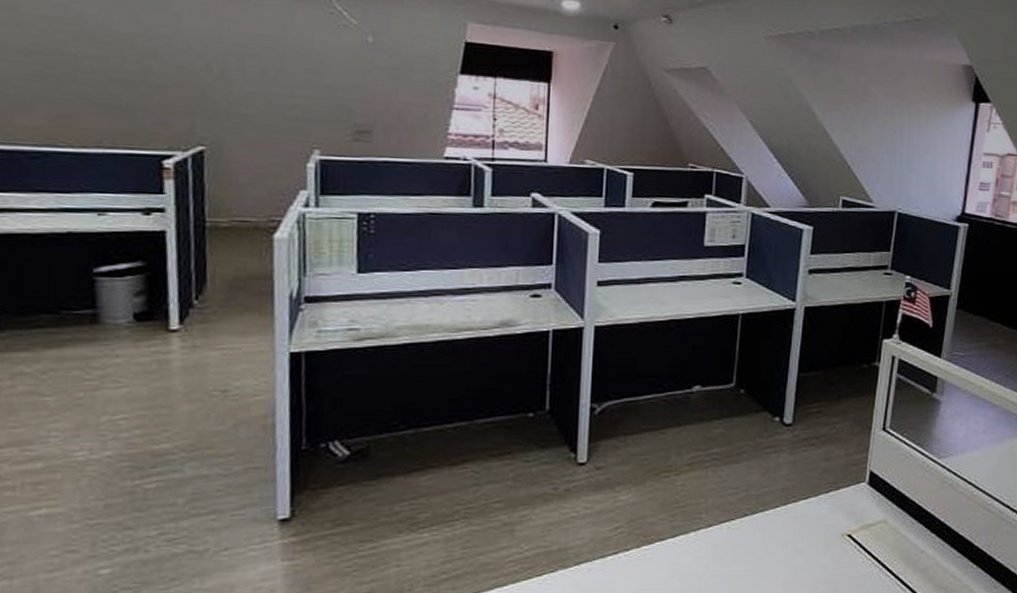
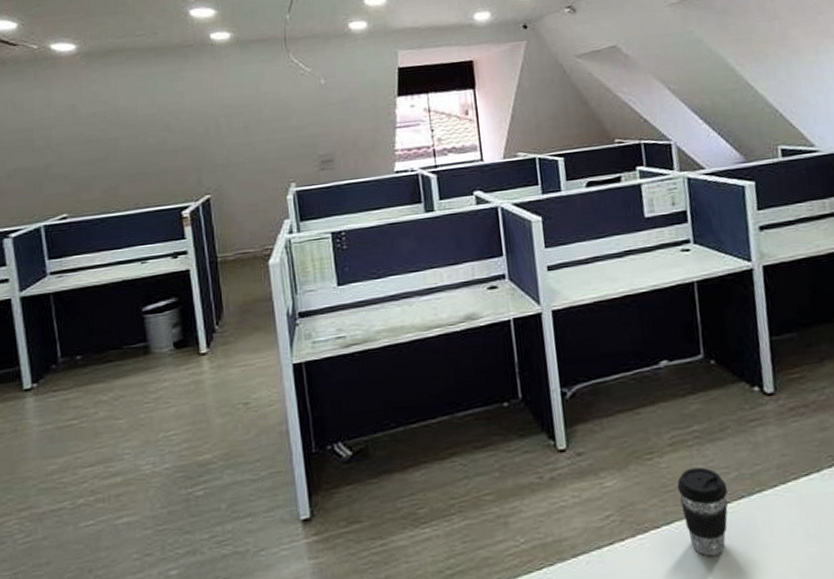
coffee cup: none [688,486,734,568] -> present [676,467,728,557]

